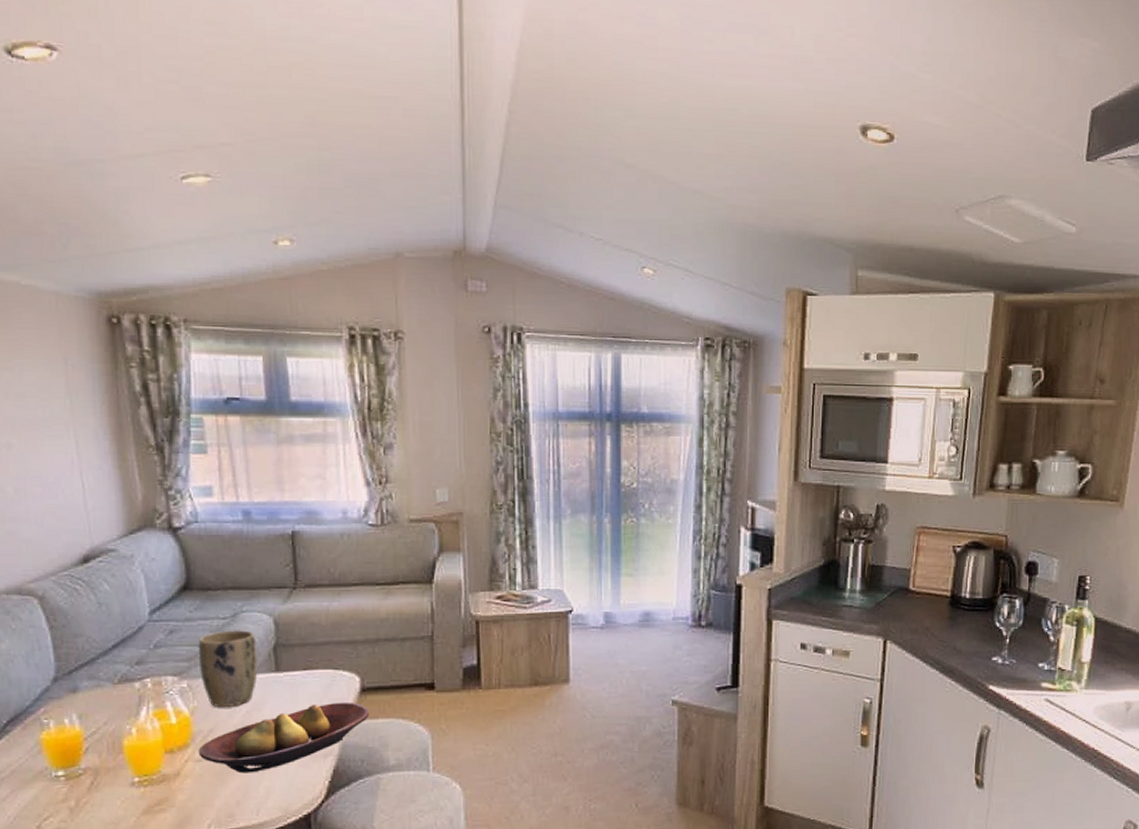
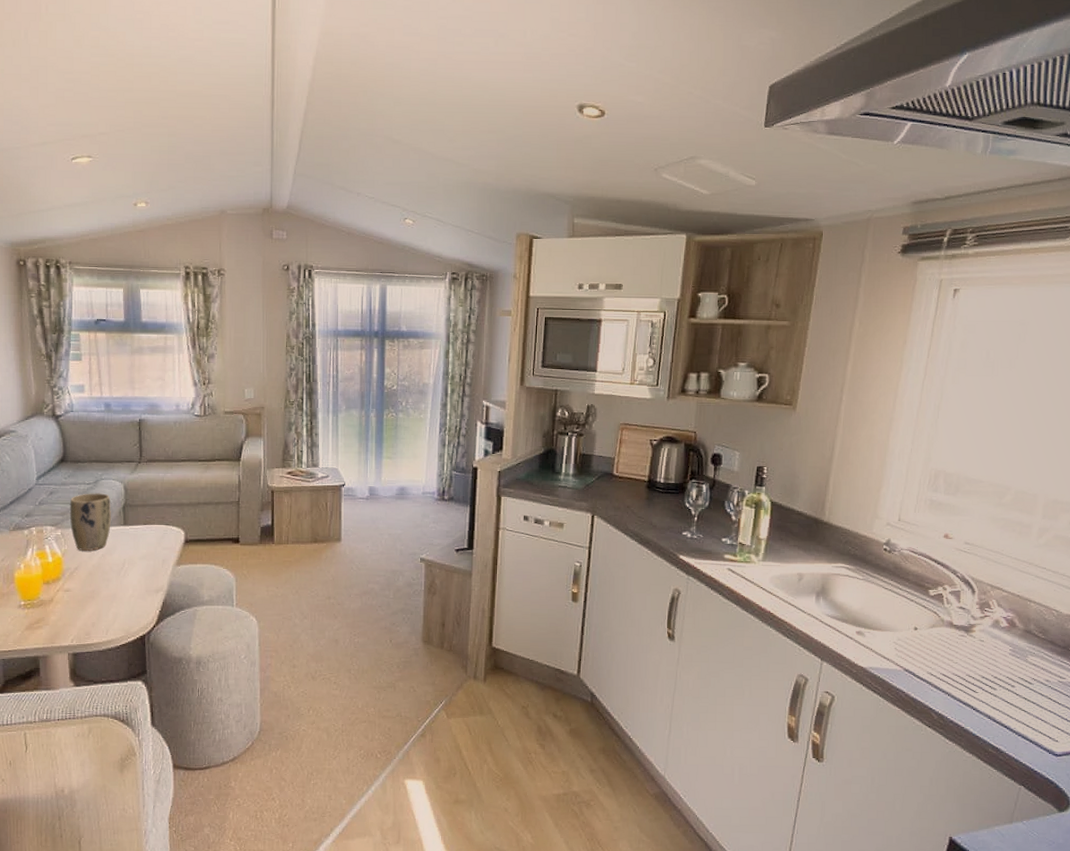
fruit bowl: present [198,702,370,774] -> none [67,550,191,602]

